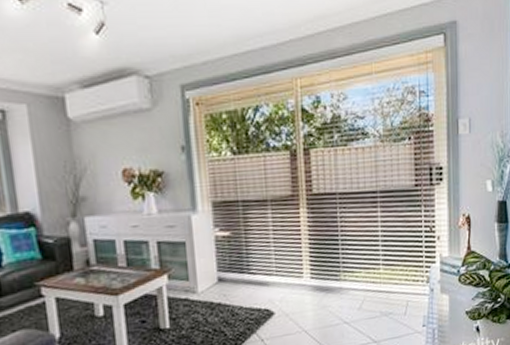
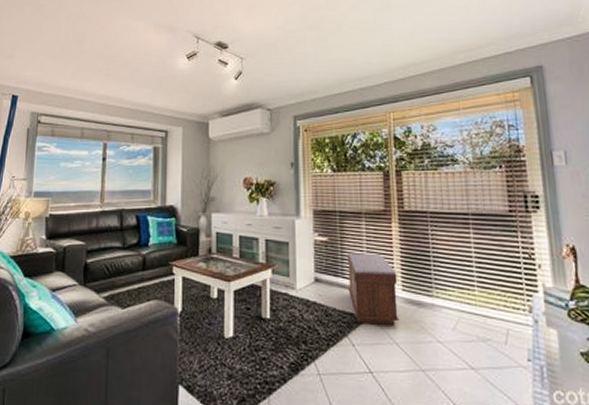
bench: none [252,243,308,317] -> present [346,253,400,325]

